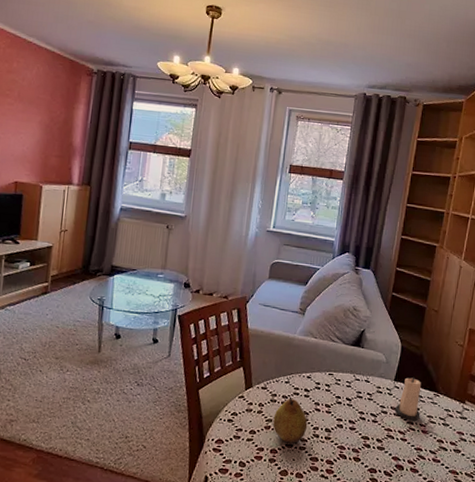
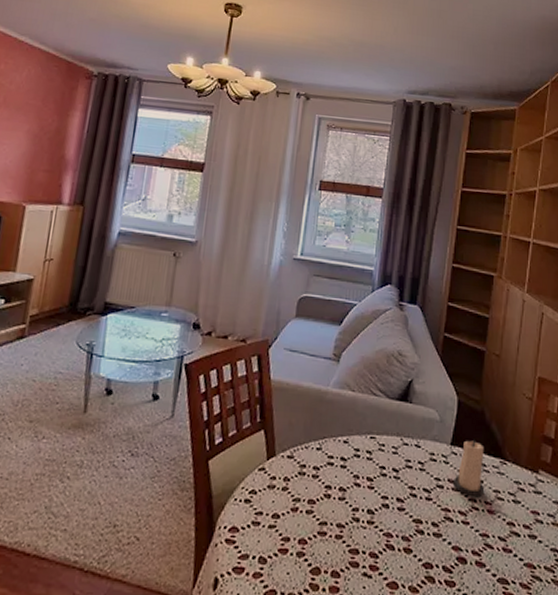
fruit: present [273,396,308,444] -> none [301,467,345,531]

